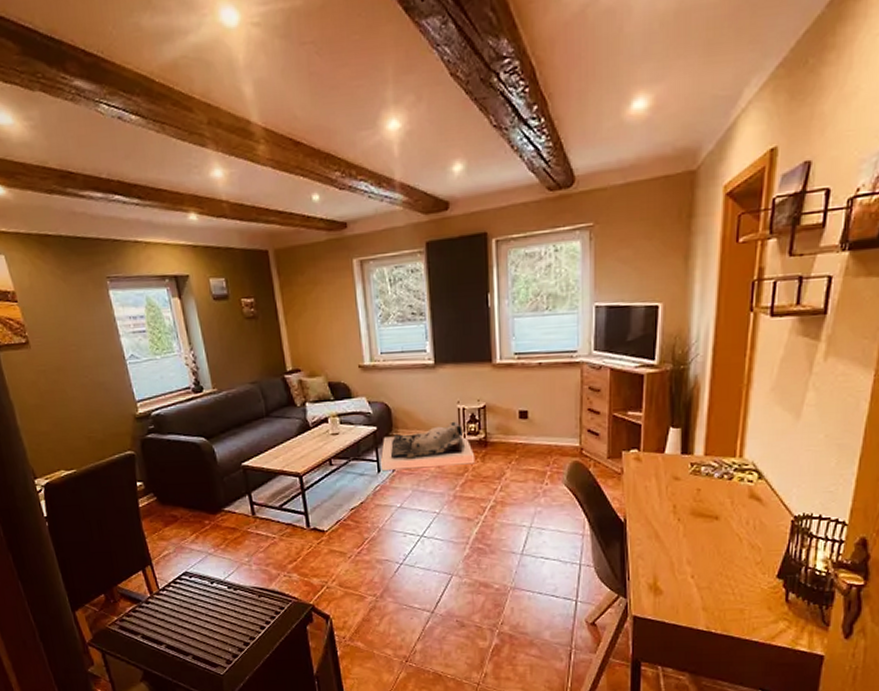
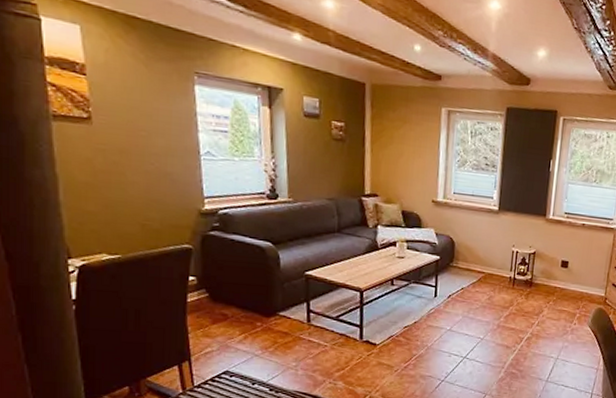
dog bed: present [380,421,476,472] -> none [437,261,521,300]

